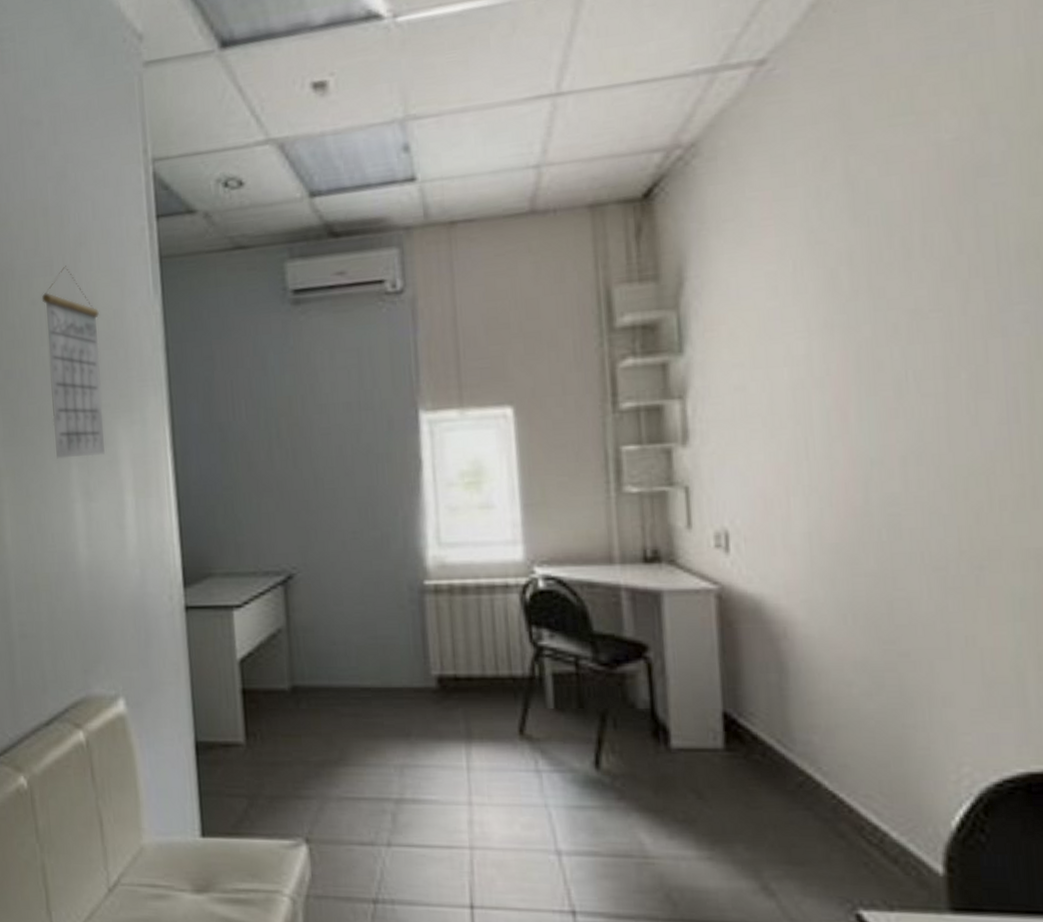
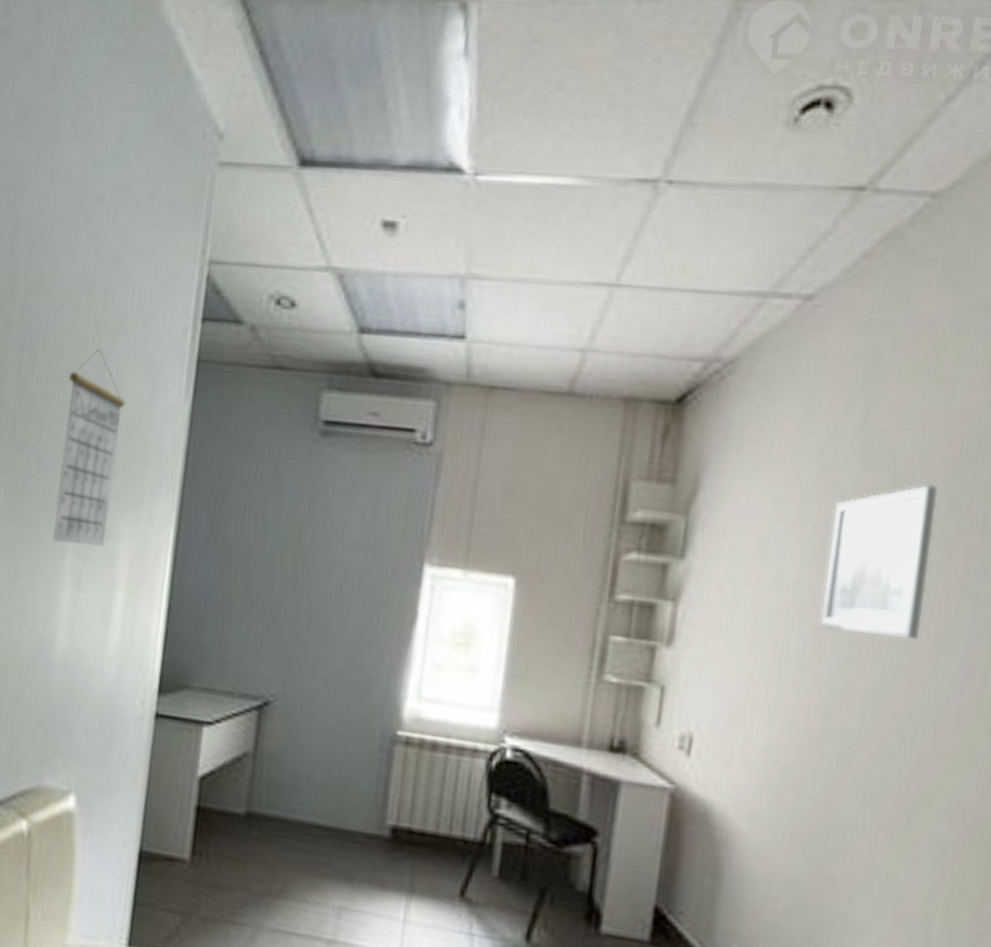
wall art: none [833,225,950,397] -> present [820,484,939,640]

